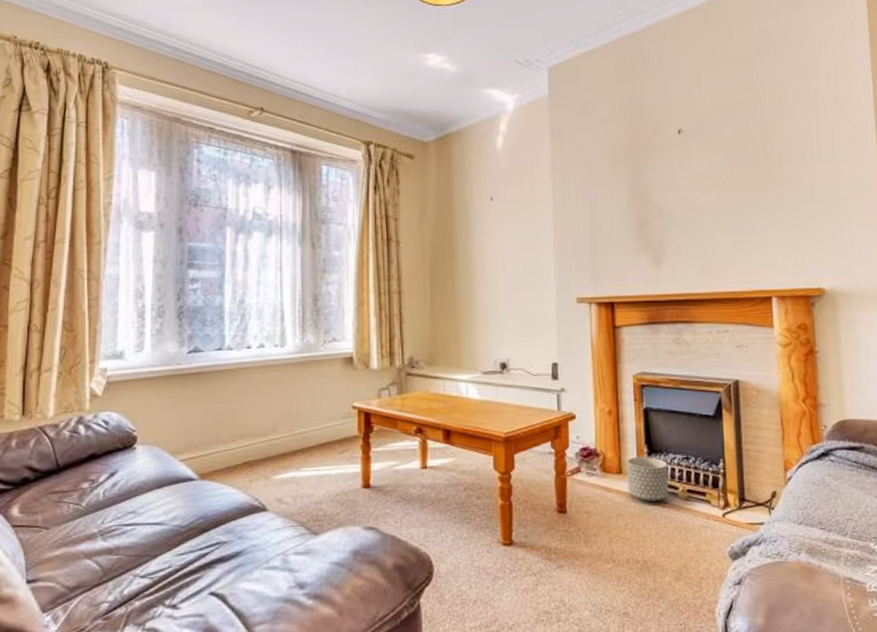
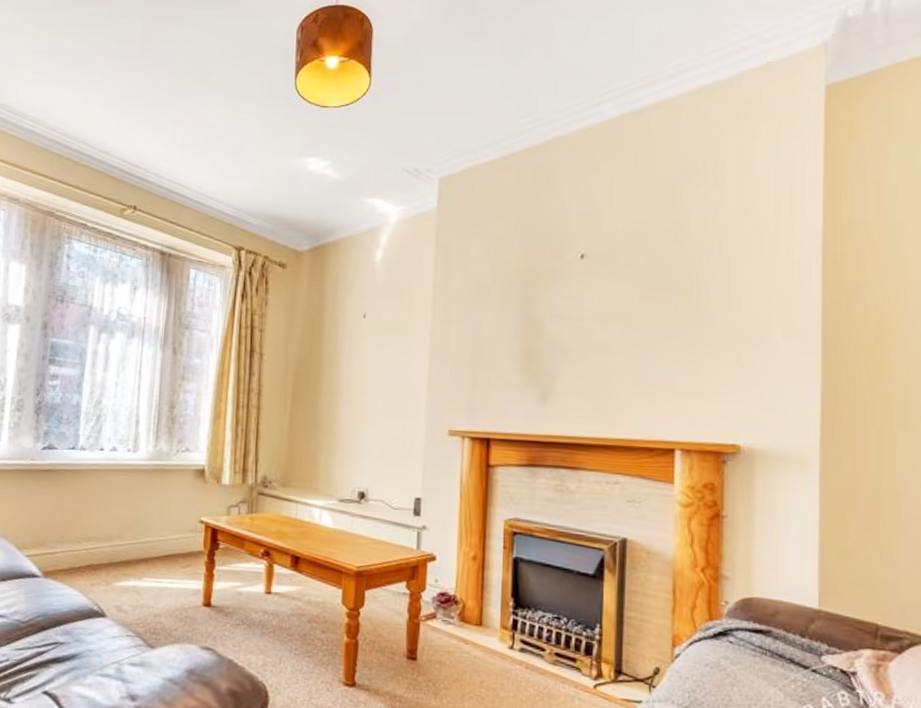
planter: present [627,456,669,502] -> none [487,609,535,661]

